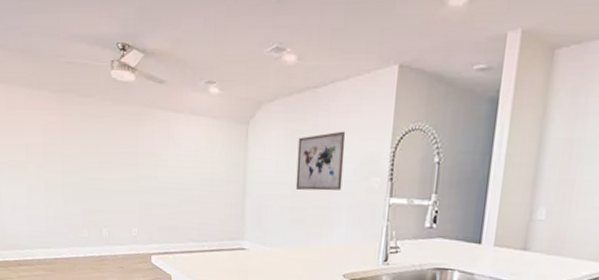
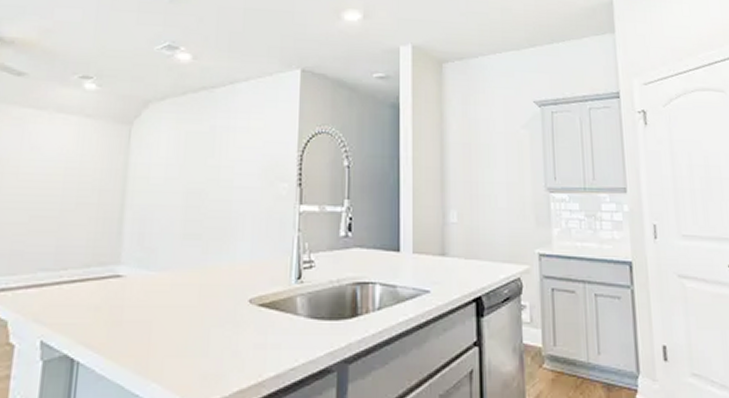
wall art: present [295,131,346,191] -> none [189,133,248,200]

